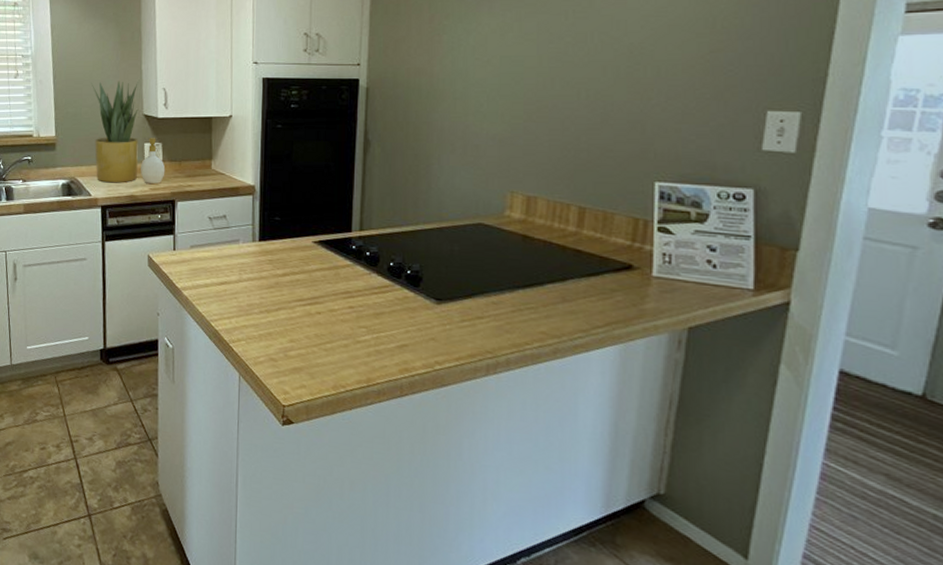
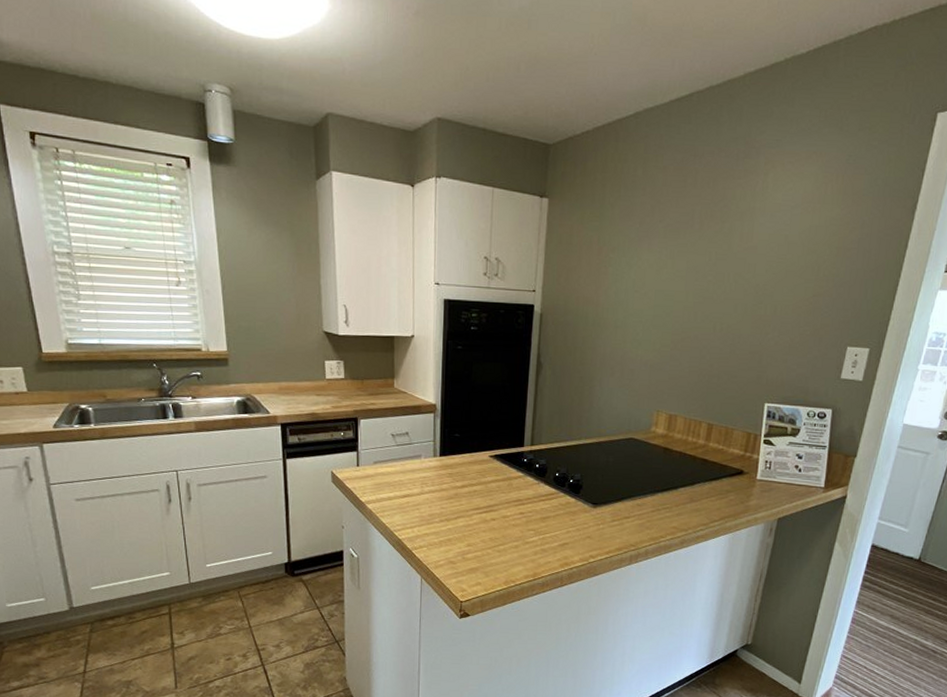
planter: present [91,81,139,183] -> none [265,295,320,401]
soap bottle: present [139,138,166,185] -> none [321,355,348,403]

